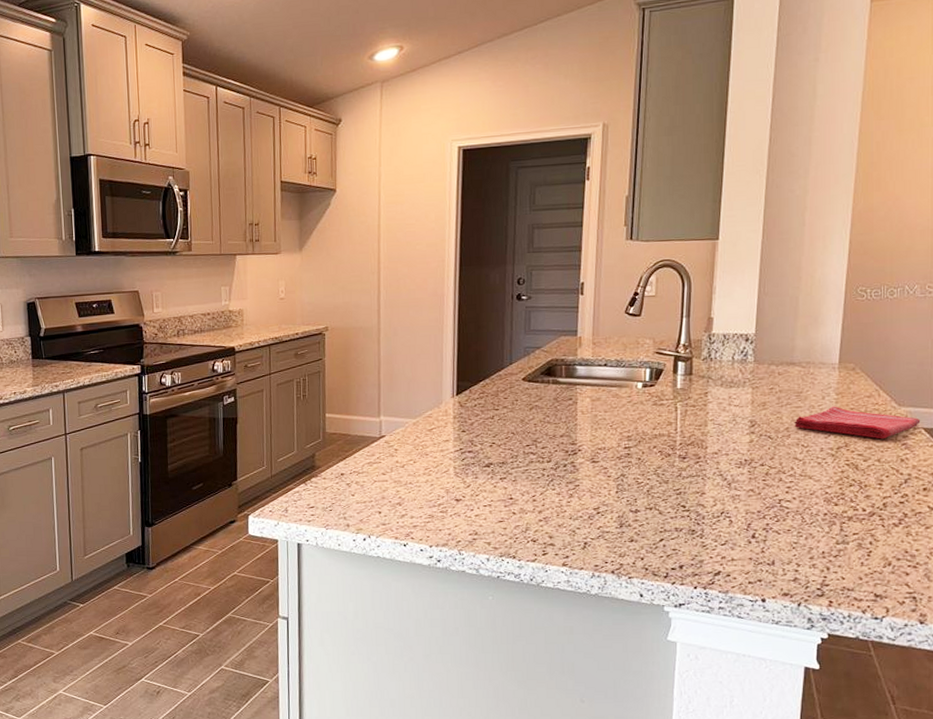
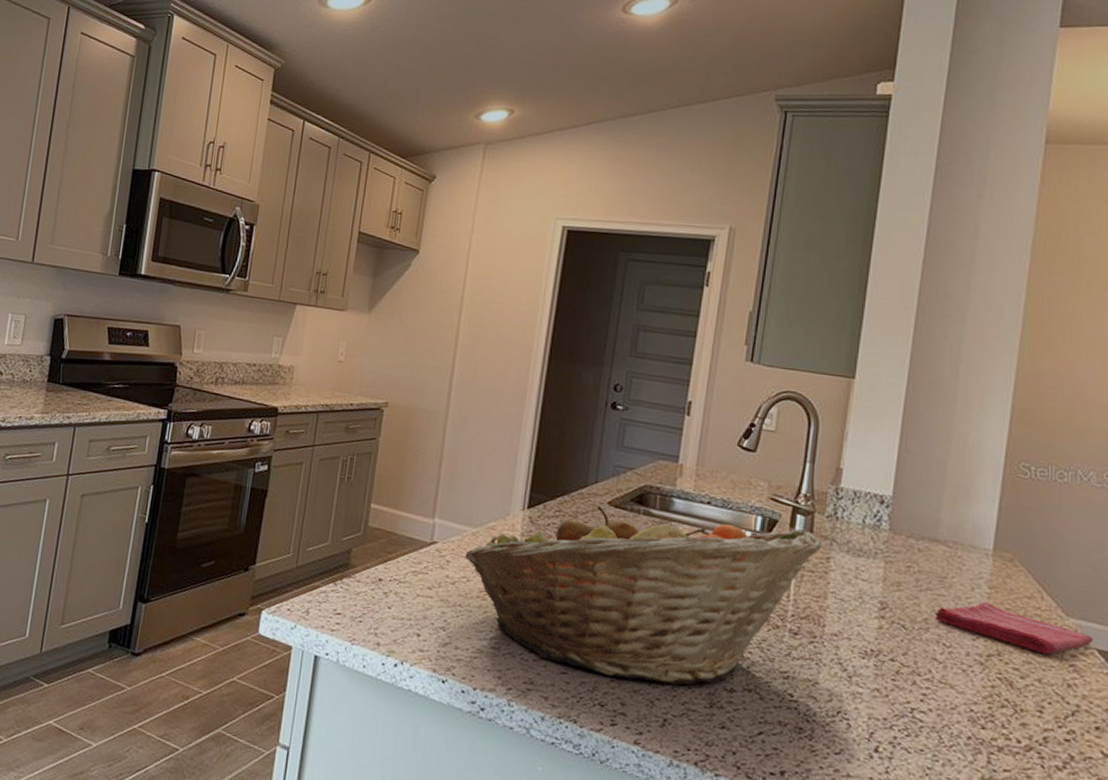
fruit basket: none [409,373,701,518] -> present [465,505,823,685]

